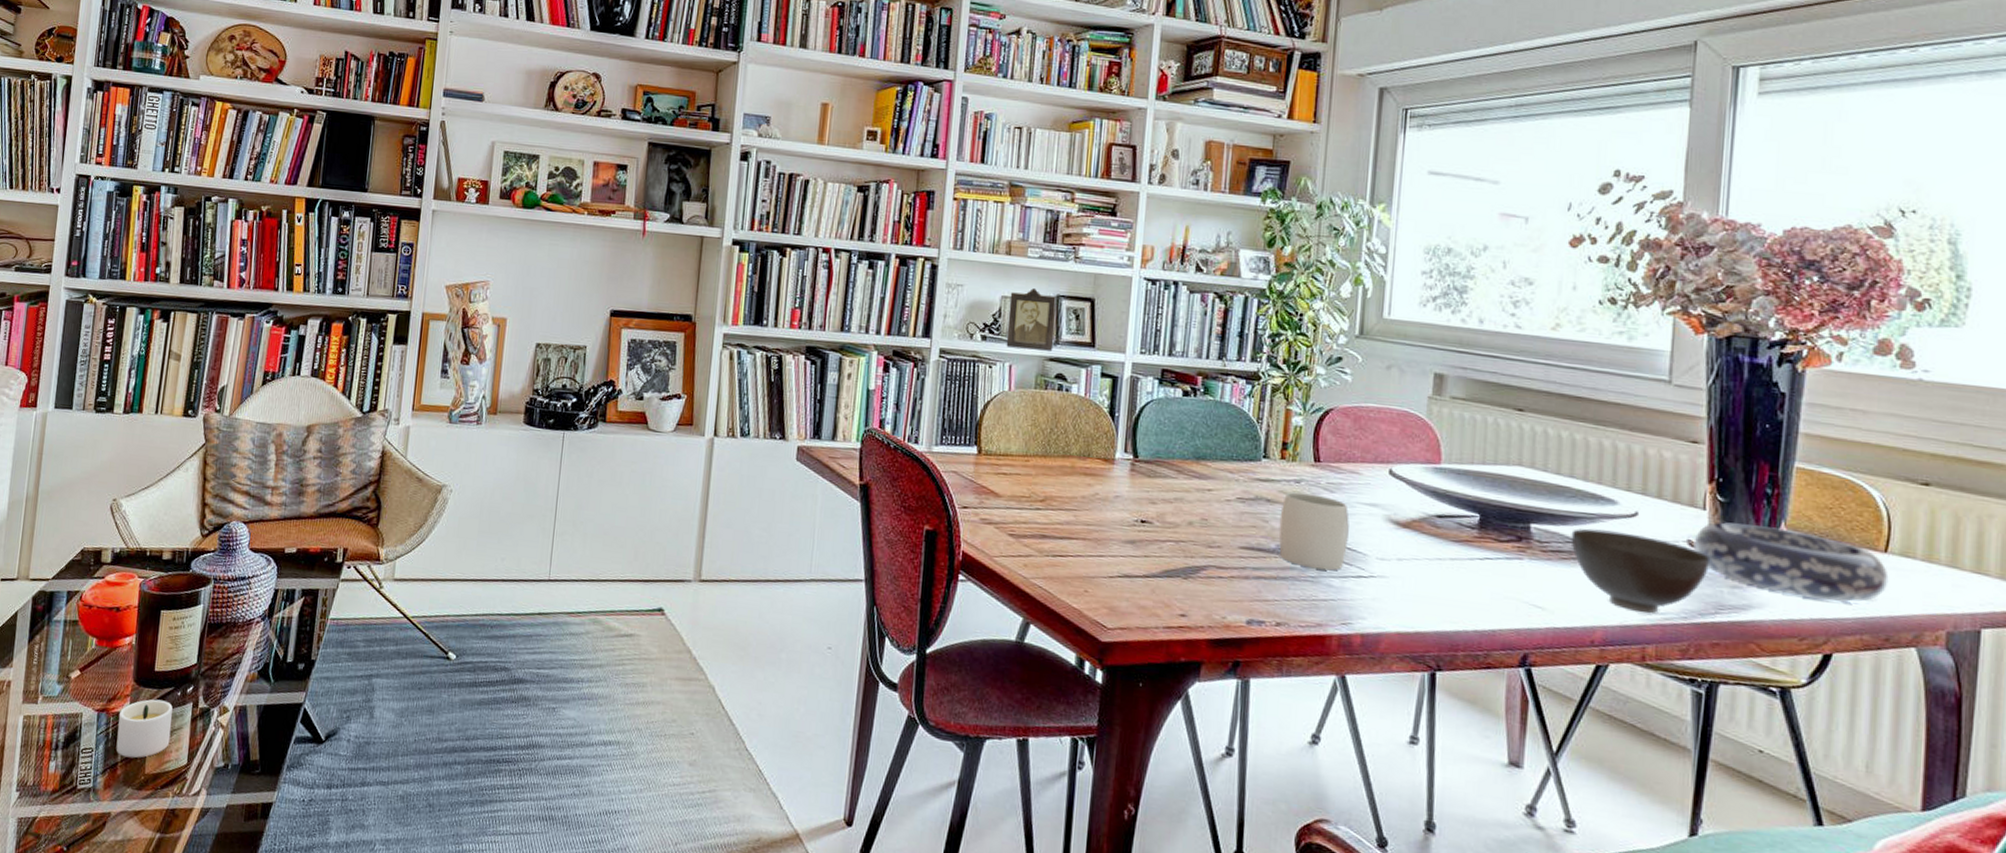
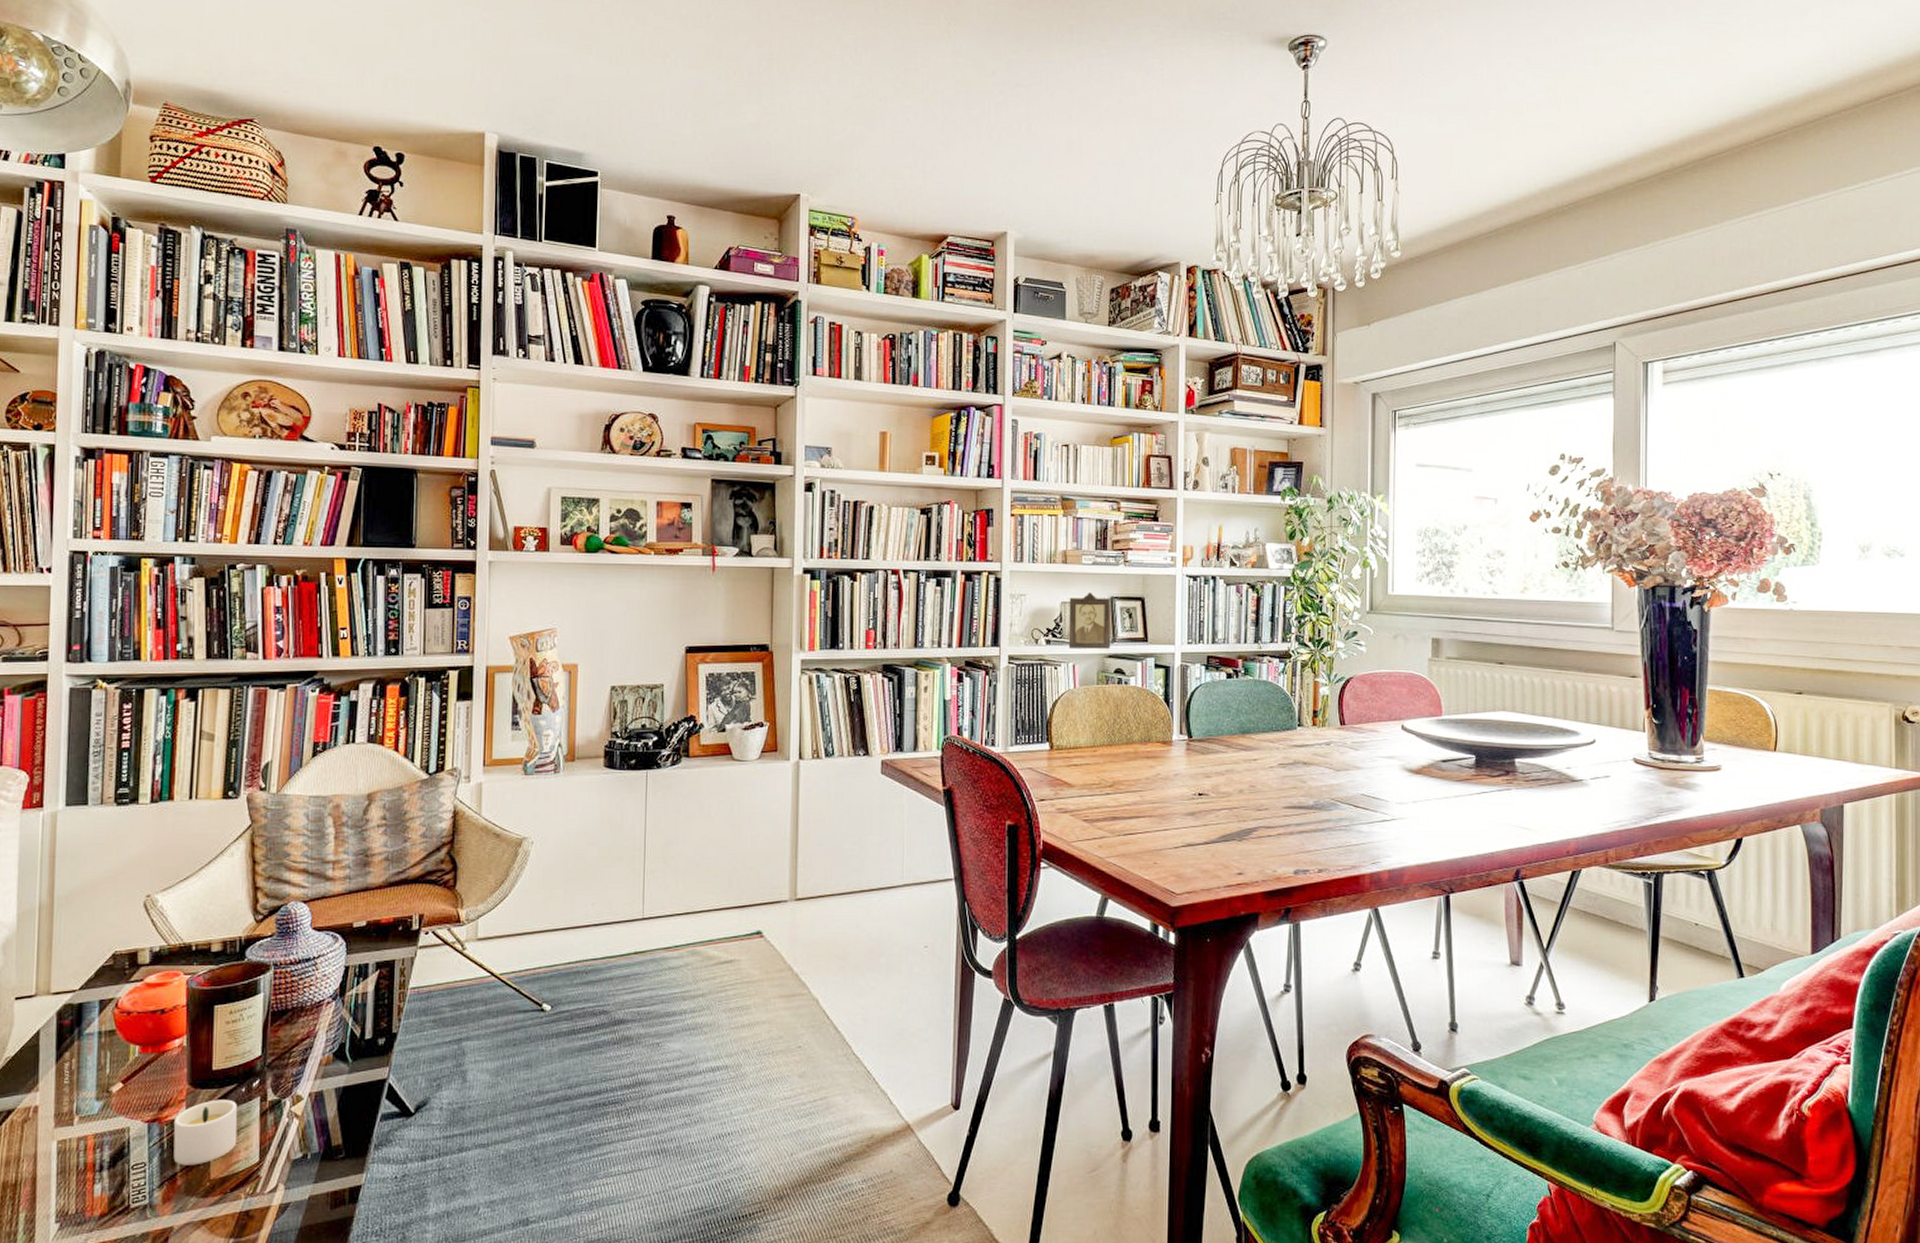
mug: present [1278,492,1350,571] -> none [1315,753,1372,819]
bowl: present [1571,528,1709,613] -> none [1546,757,1650,822]
decorative bowl: present [1693,522,1889,603] -> none [1638,740,1778,796]

